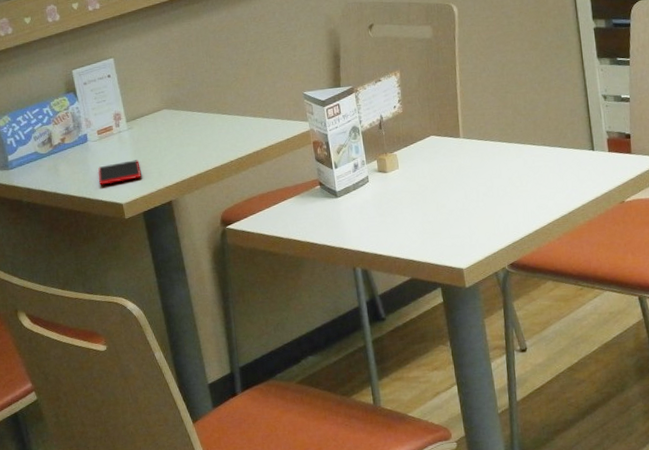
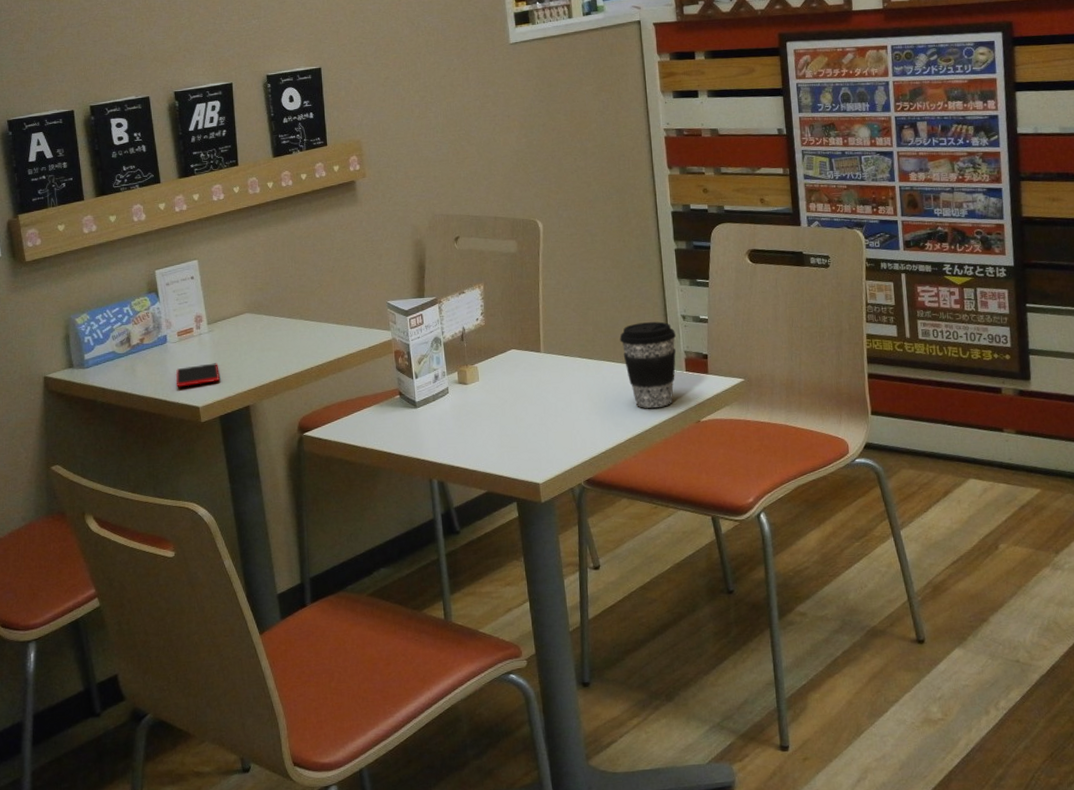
coffee cup: none [540,102,598,190] -> present [619,321,676,408]

